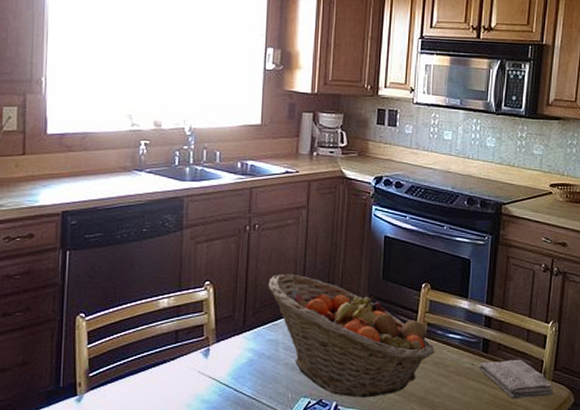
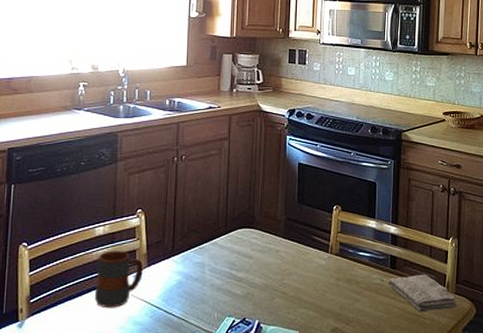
mug: none [158,324,211,385] -> present [94,250,143,308]
fruit basket: present [268,273,435,398] -> none [195,200,347,316]

